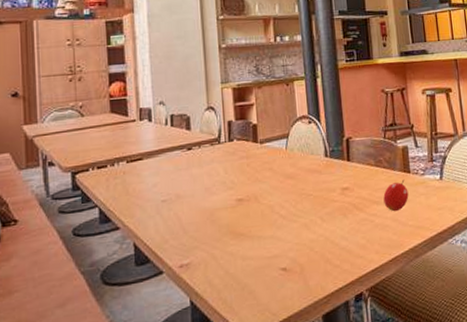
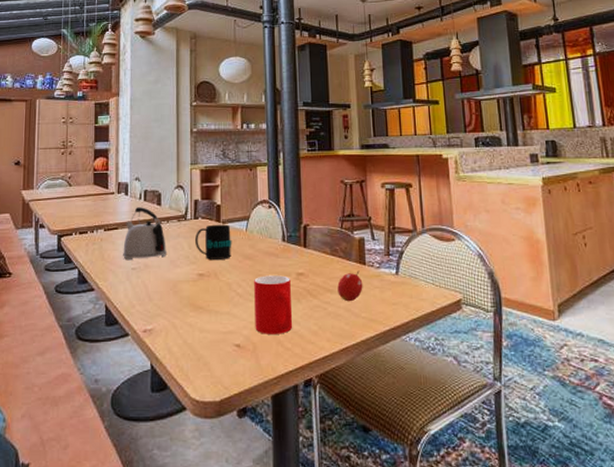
kettle: none [150,133,200,193] -> present [123,207,166,261]
mug: none [230,144,272,183] -> present [194,224,232,260]
cup: none [297,192,341,254] -> present [254,275,293,334]

